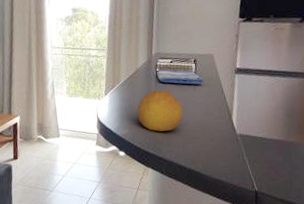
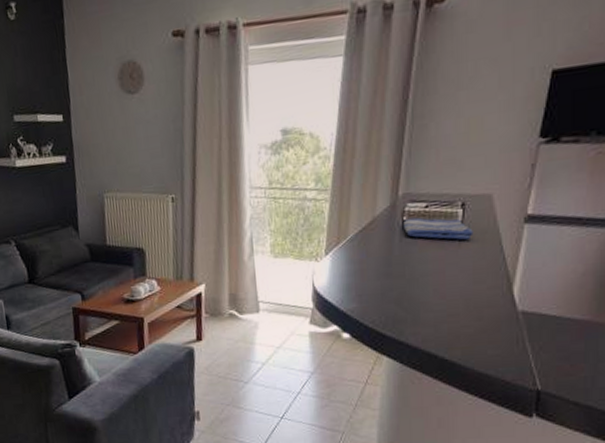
fruit: present [137,89,183,132] -> none [370,246,439,306]

